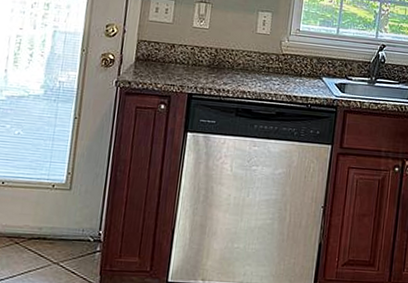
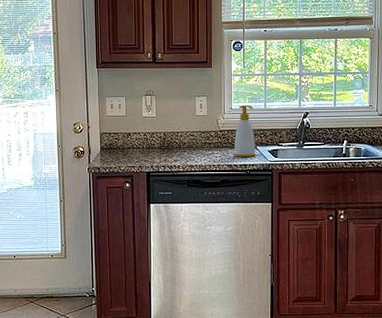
soap bottle: none [295,28,324,89] -> present [234,105,256,157]

